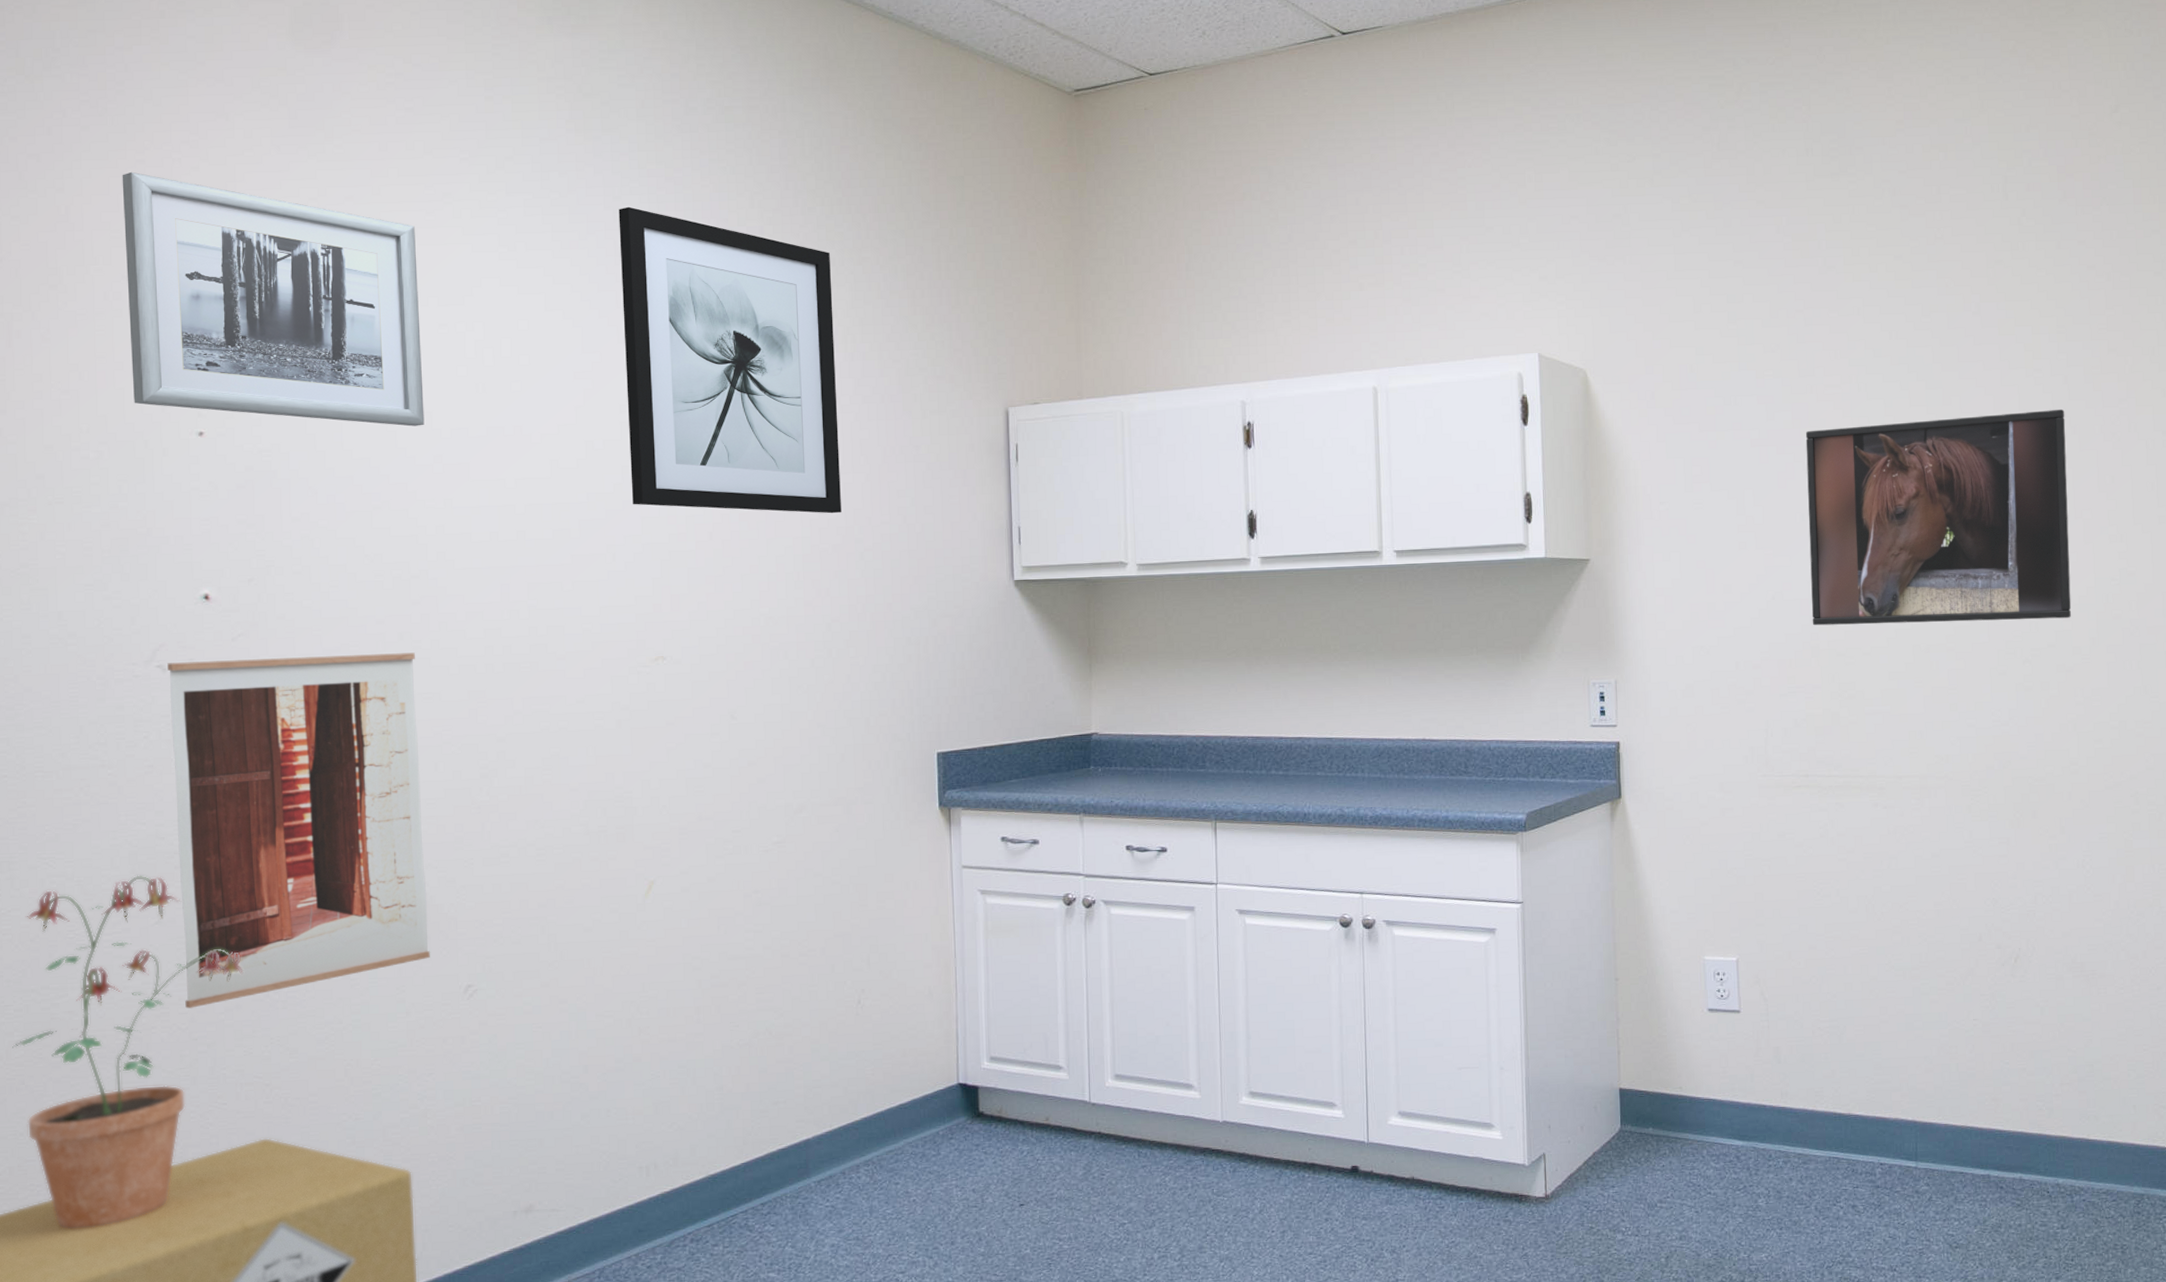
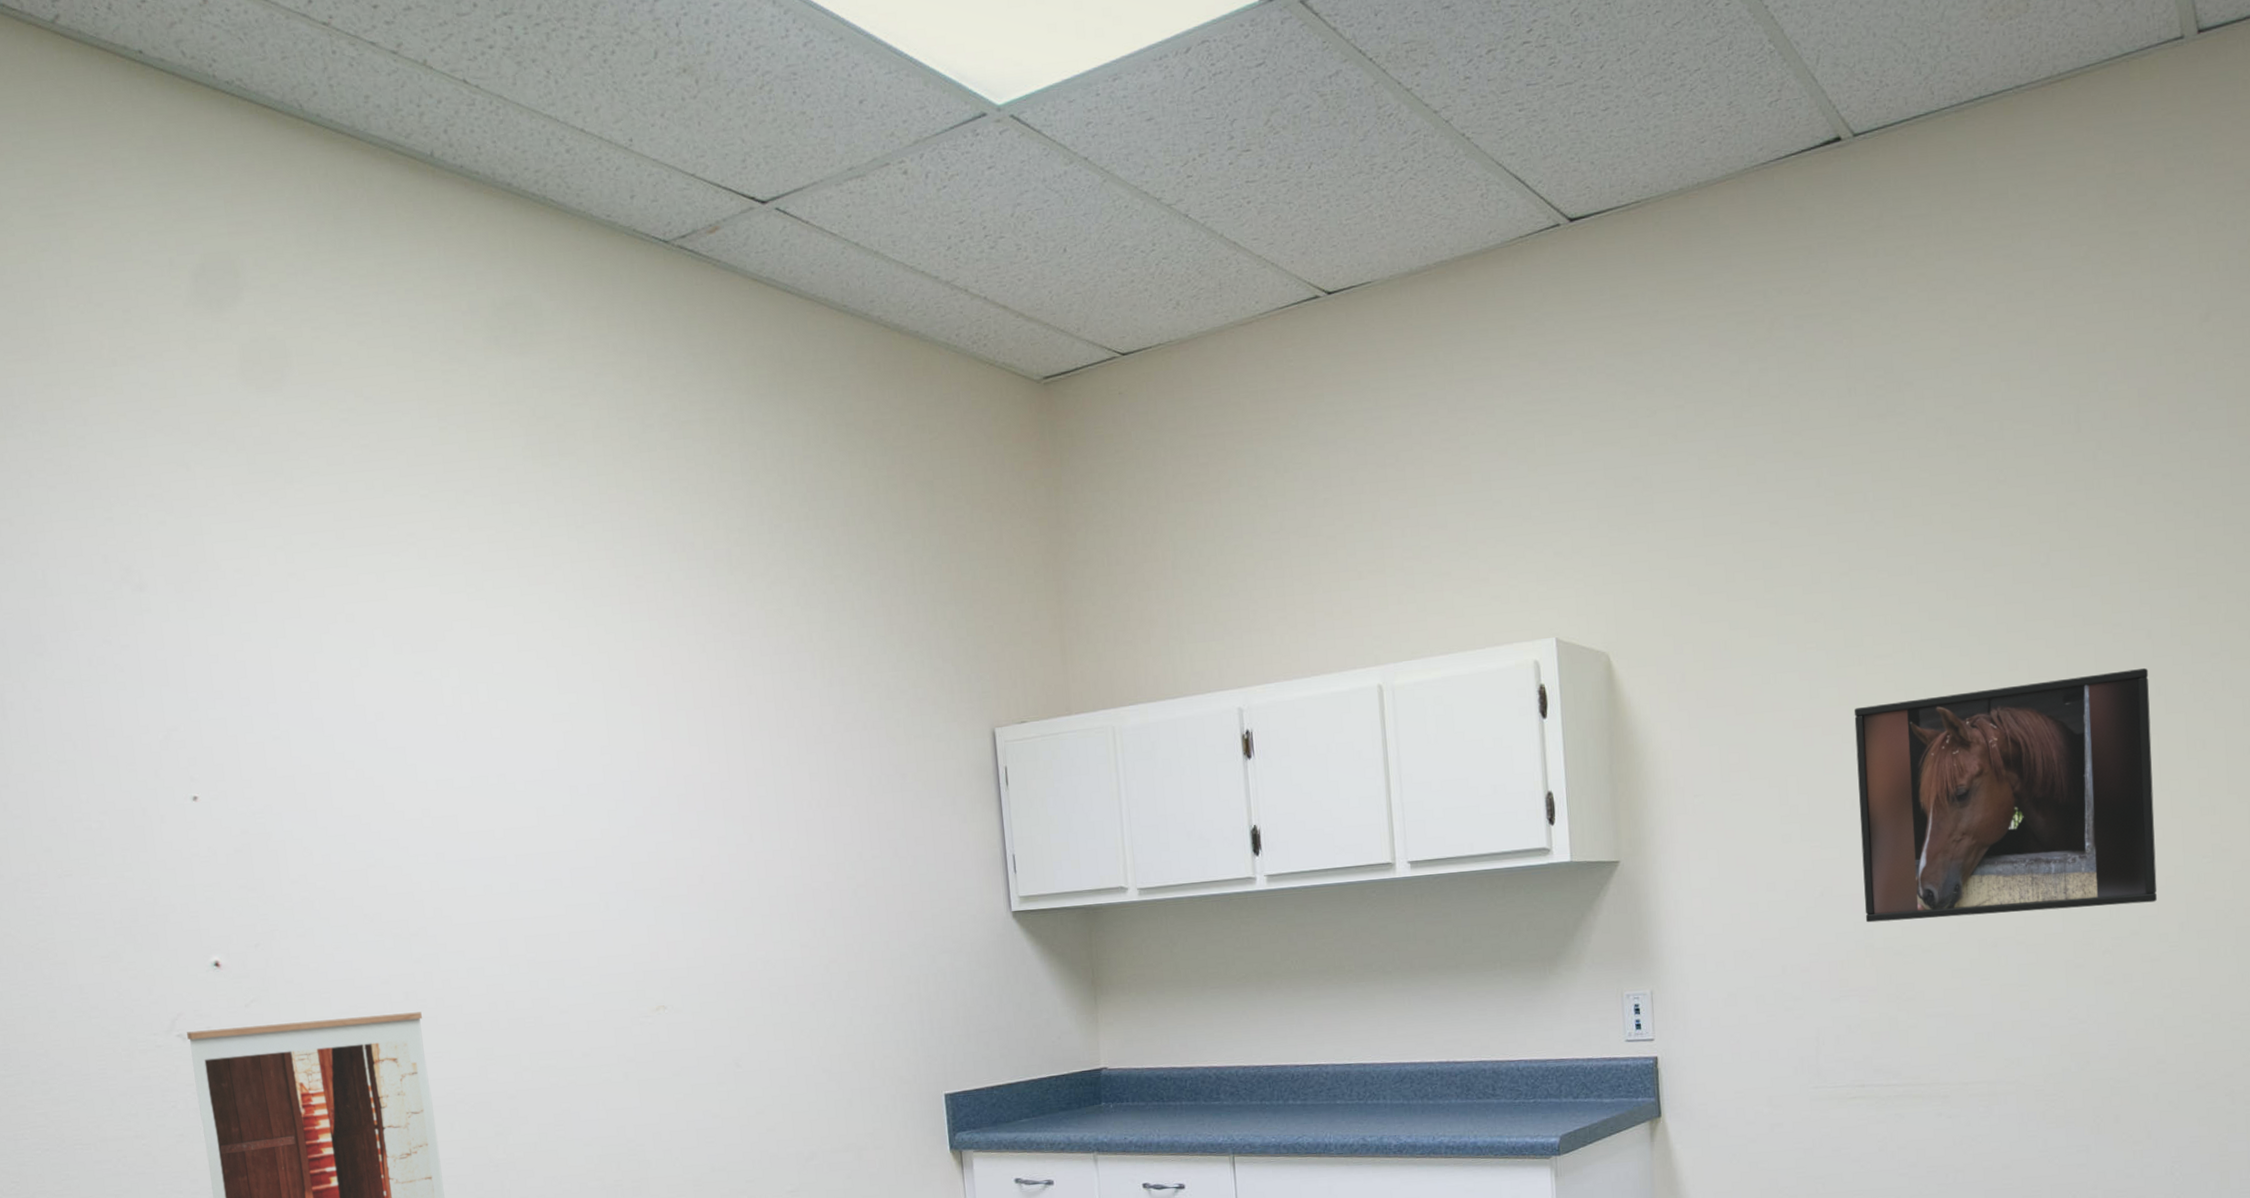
wall art: present [122,171,425,427] -> none [92,530,410,781]
wall art: present [618,206,841,514] -> none [582,535,831,851]

